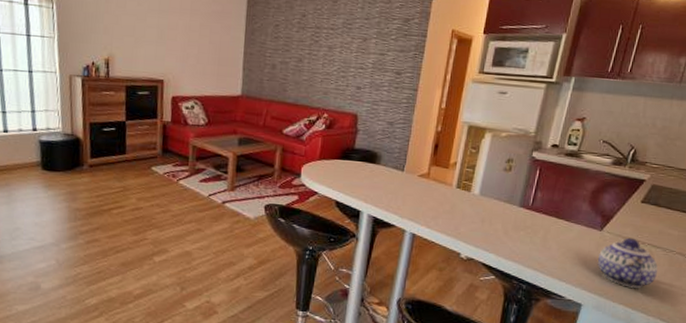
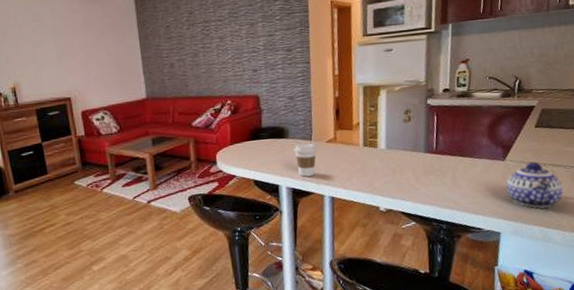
coffee cup: none [383,173,408,208] -> present [294,143,318,177]

